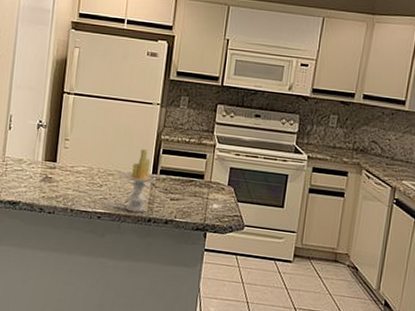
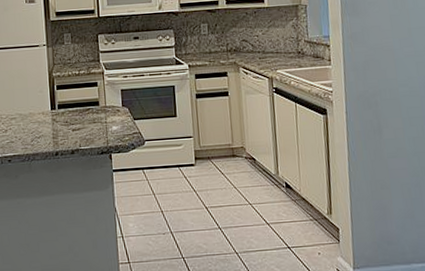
candle: present [124,149,157,213] -> none [25,89,56,149]

